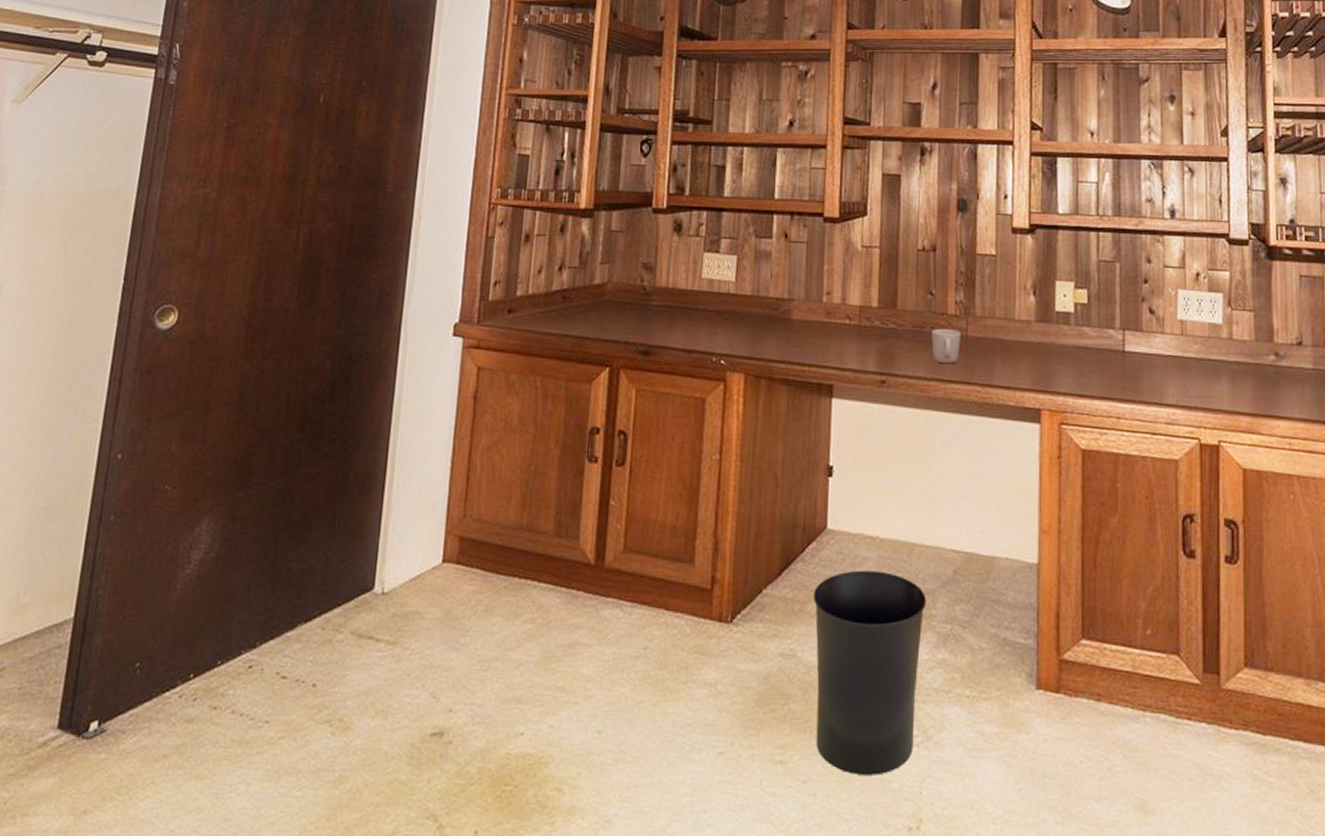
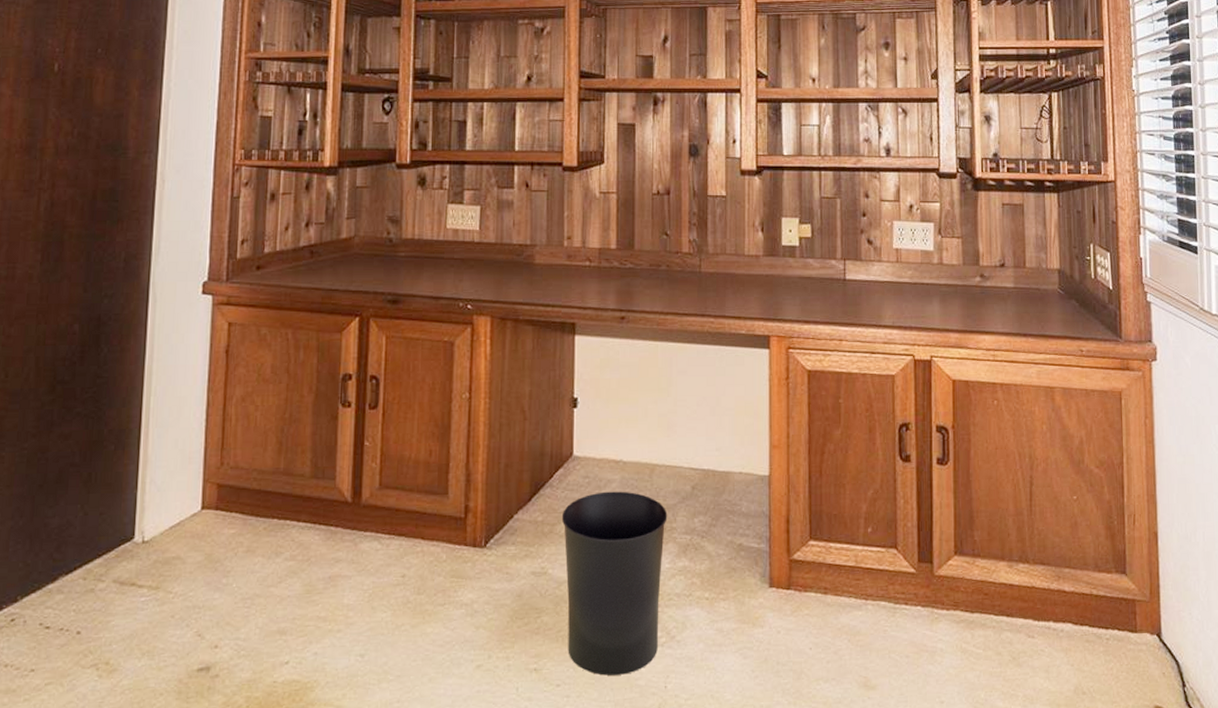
mug: present [931,328,961,364] -> none [667,266,695,299]

